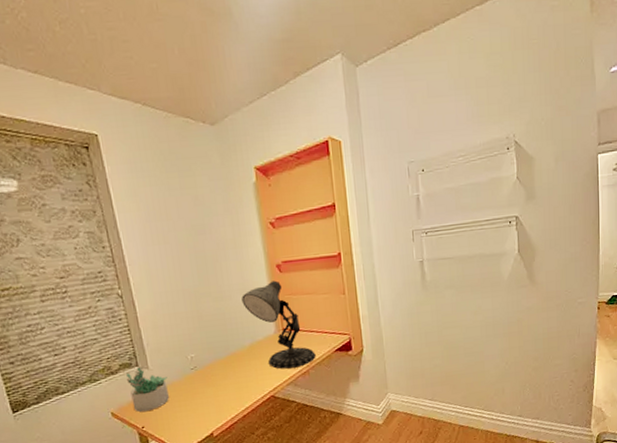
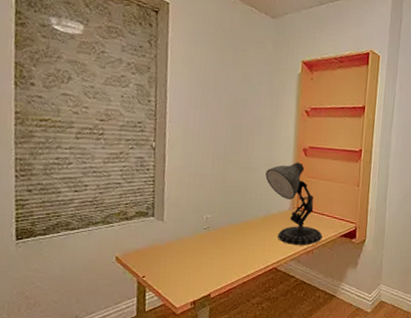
succulent plant: present [126,366,169,413] -> none [139,217,179,262]

